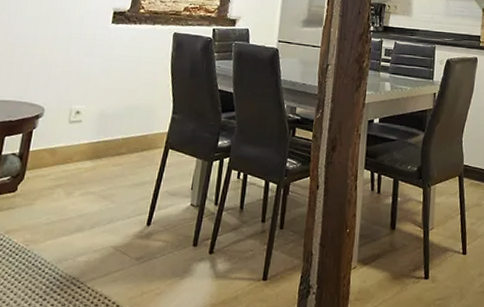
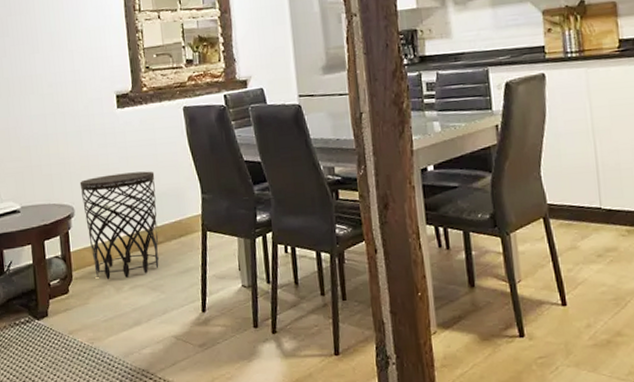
side table: none [49,82,132,183] -> present [79,171,160,279]

